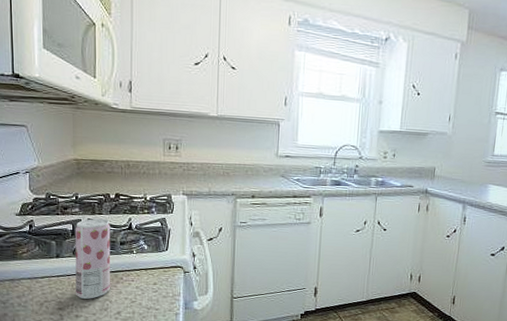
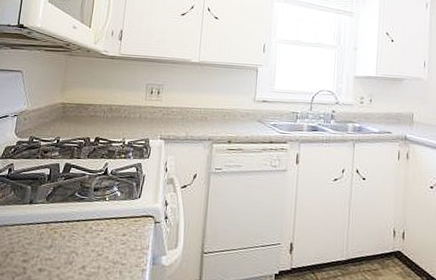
beverage can: present [75,218,111,299] -> none [43,162,87,251]

